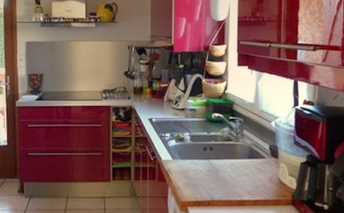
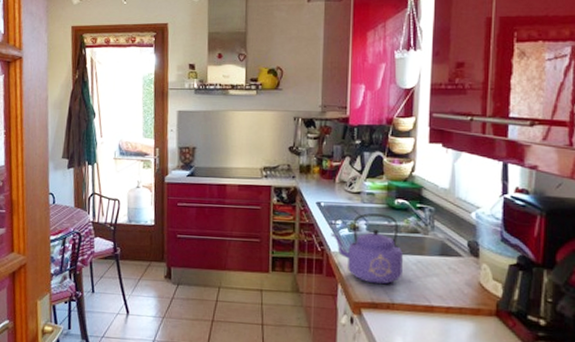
kettle: none [161,126,220,185] -> present [331,213,403,285]

